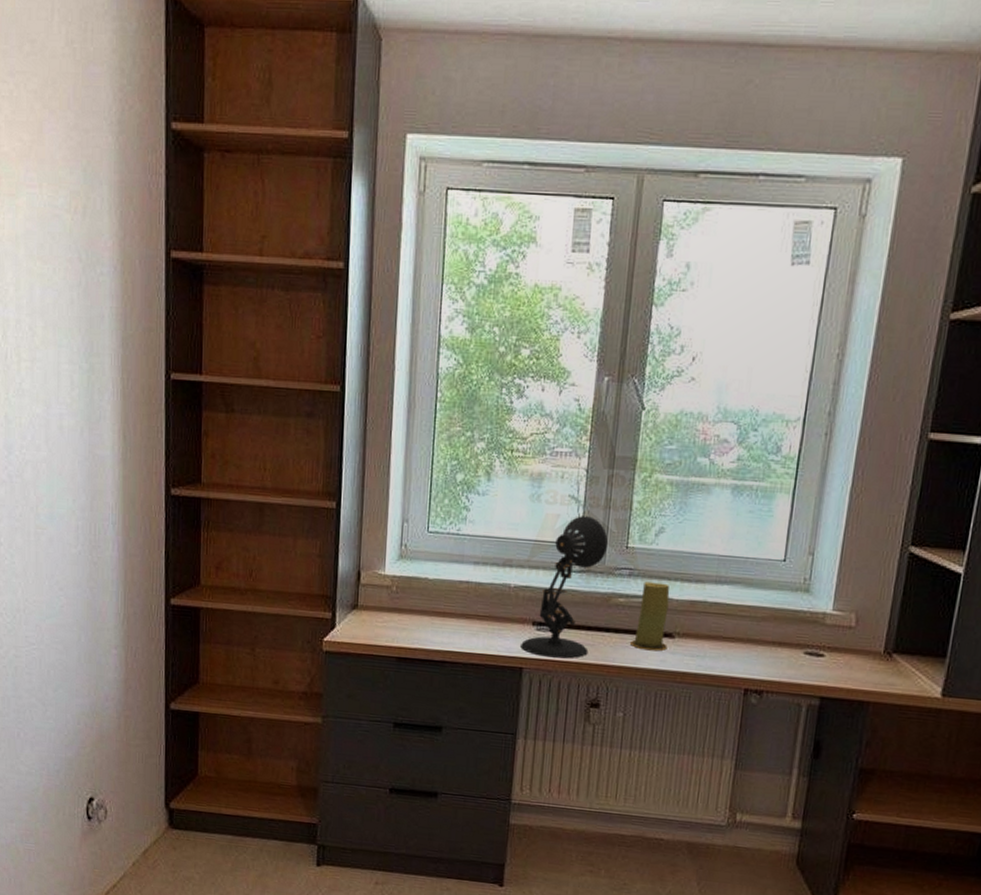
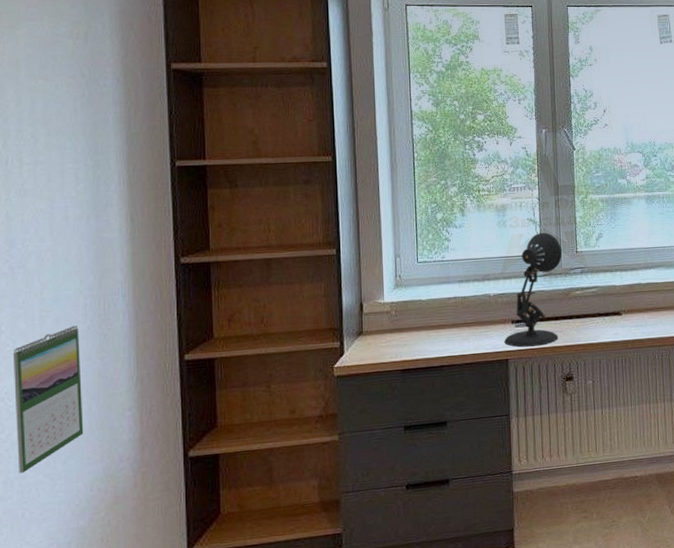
calendar: none [10,548,73,693] -> present [12,326,84,474]
candle: present [630,582,670,651] -> none [590,274,618,328]

